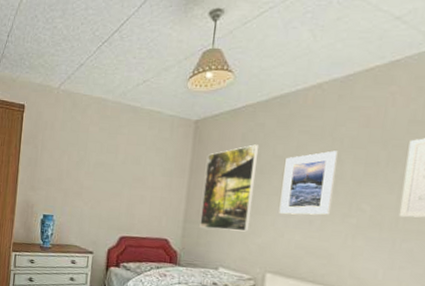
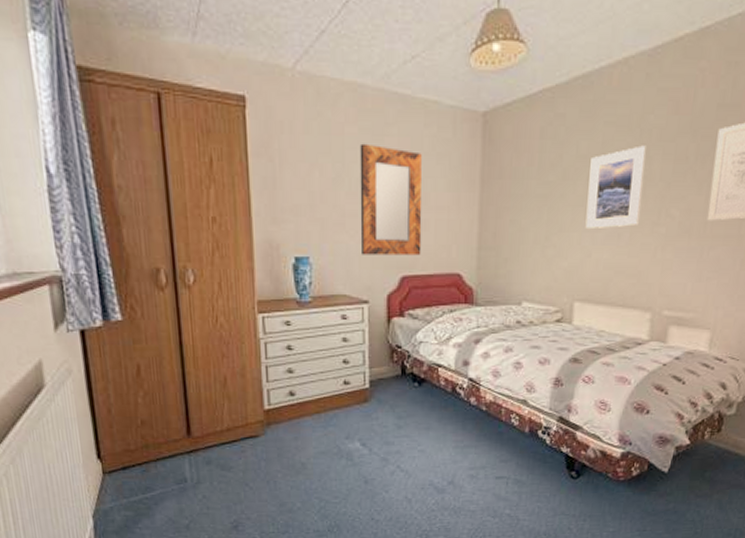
home mirror: none [92,139,145,222] -> present [360,143,423,256]
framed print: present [199,144,259,232] -> none [497,142,560,255]

